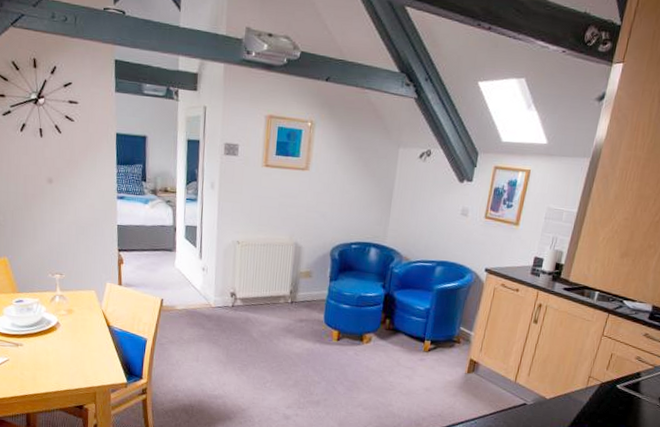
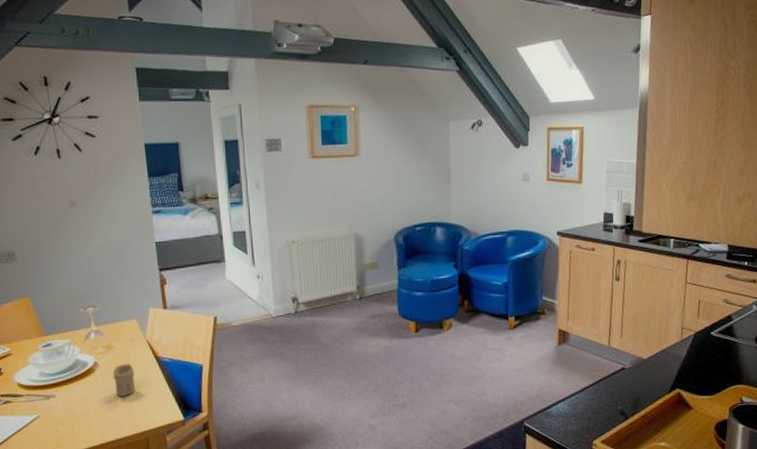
candle: none [71,327,89,355] -> present [113,363,136,396]

